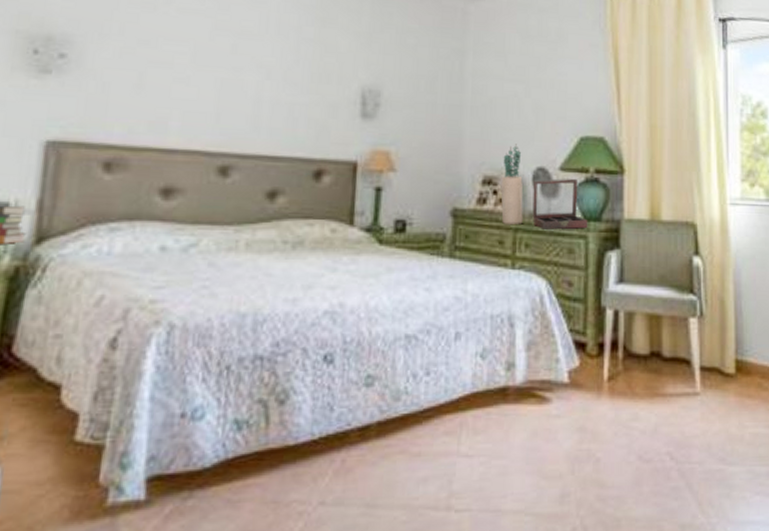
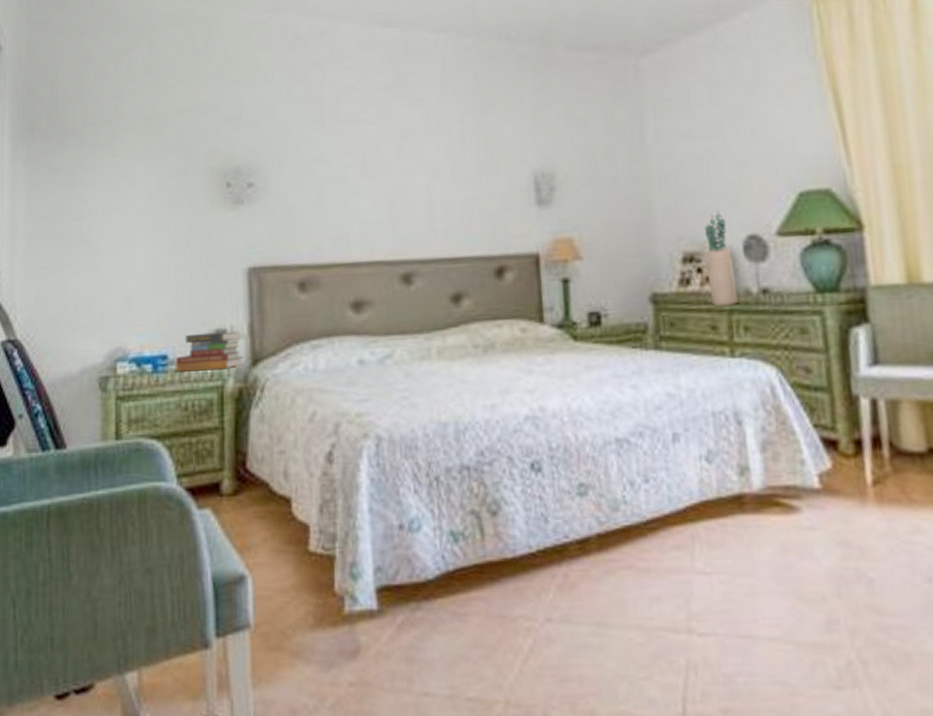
jewelry box: present [532,179,588,231] -> none [745,244,823,310]

